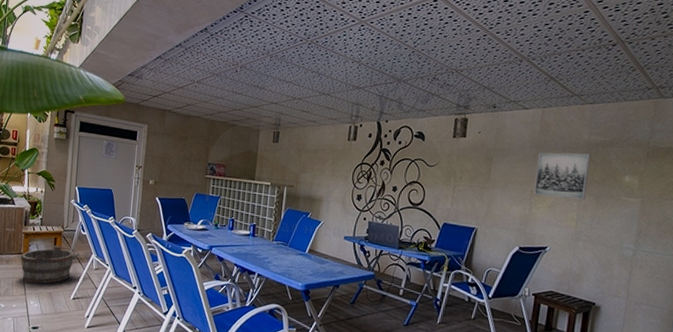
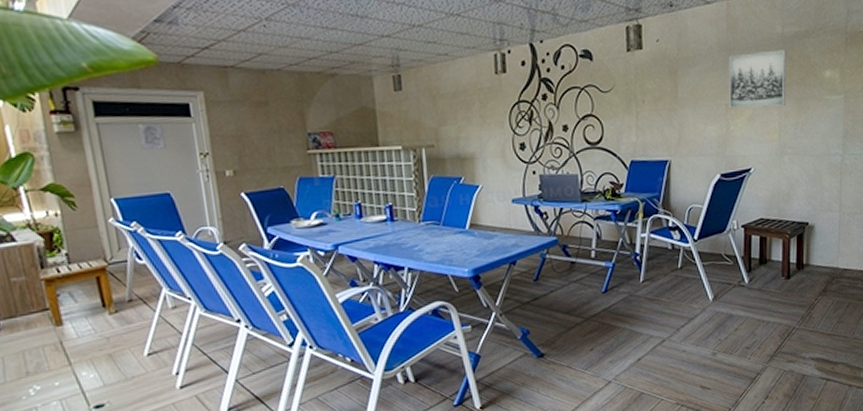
bucket: present [21,245,80,284] -> none [47,286,144,348]

